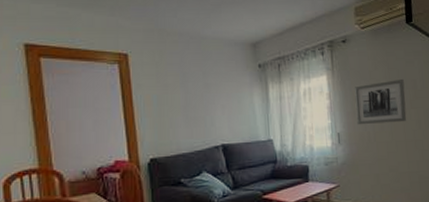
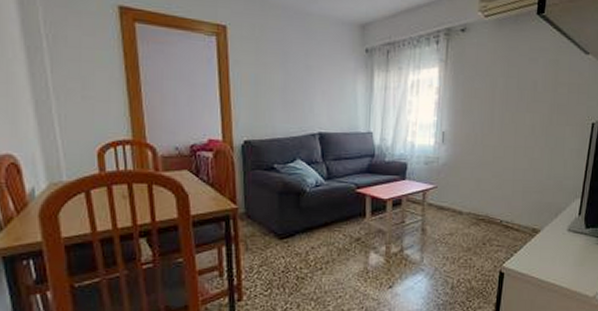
wall art: present [354,78,407,125] -> none [465,78,524,127]

